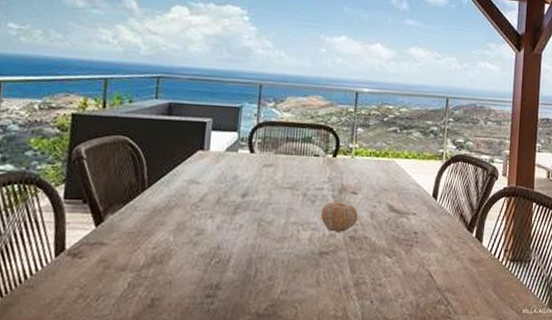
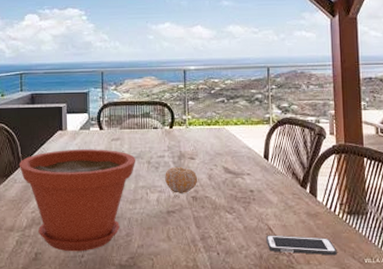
plant pot: none [142,174,290,298] -> present [19,149,136,252]
cell phone: none [425,282,497,305] -> present [265,235,337,256]

